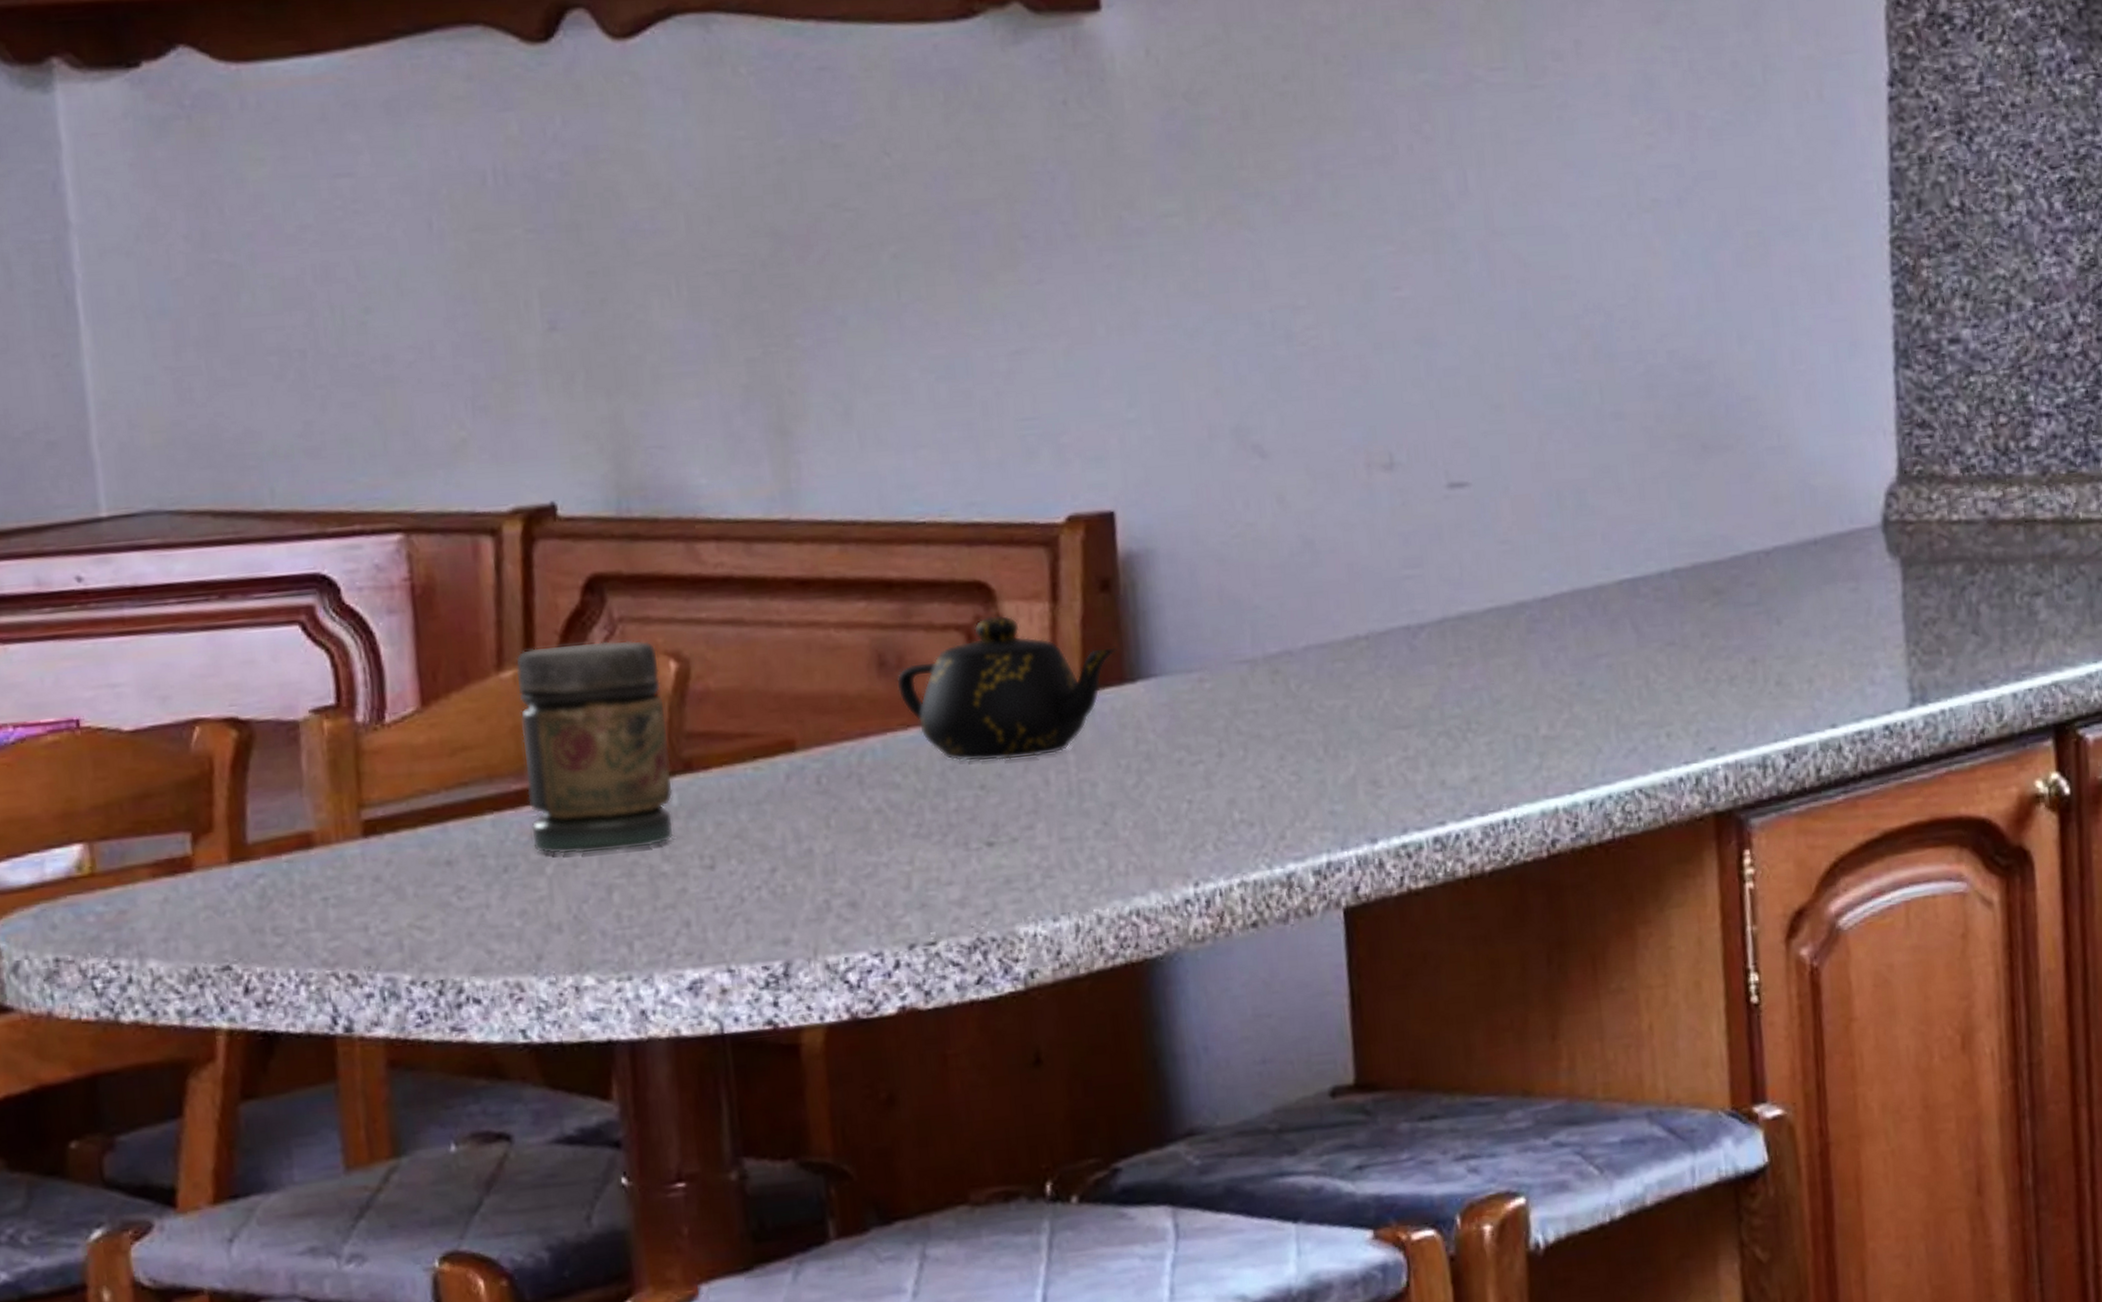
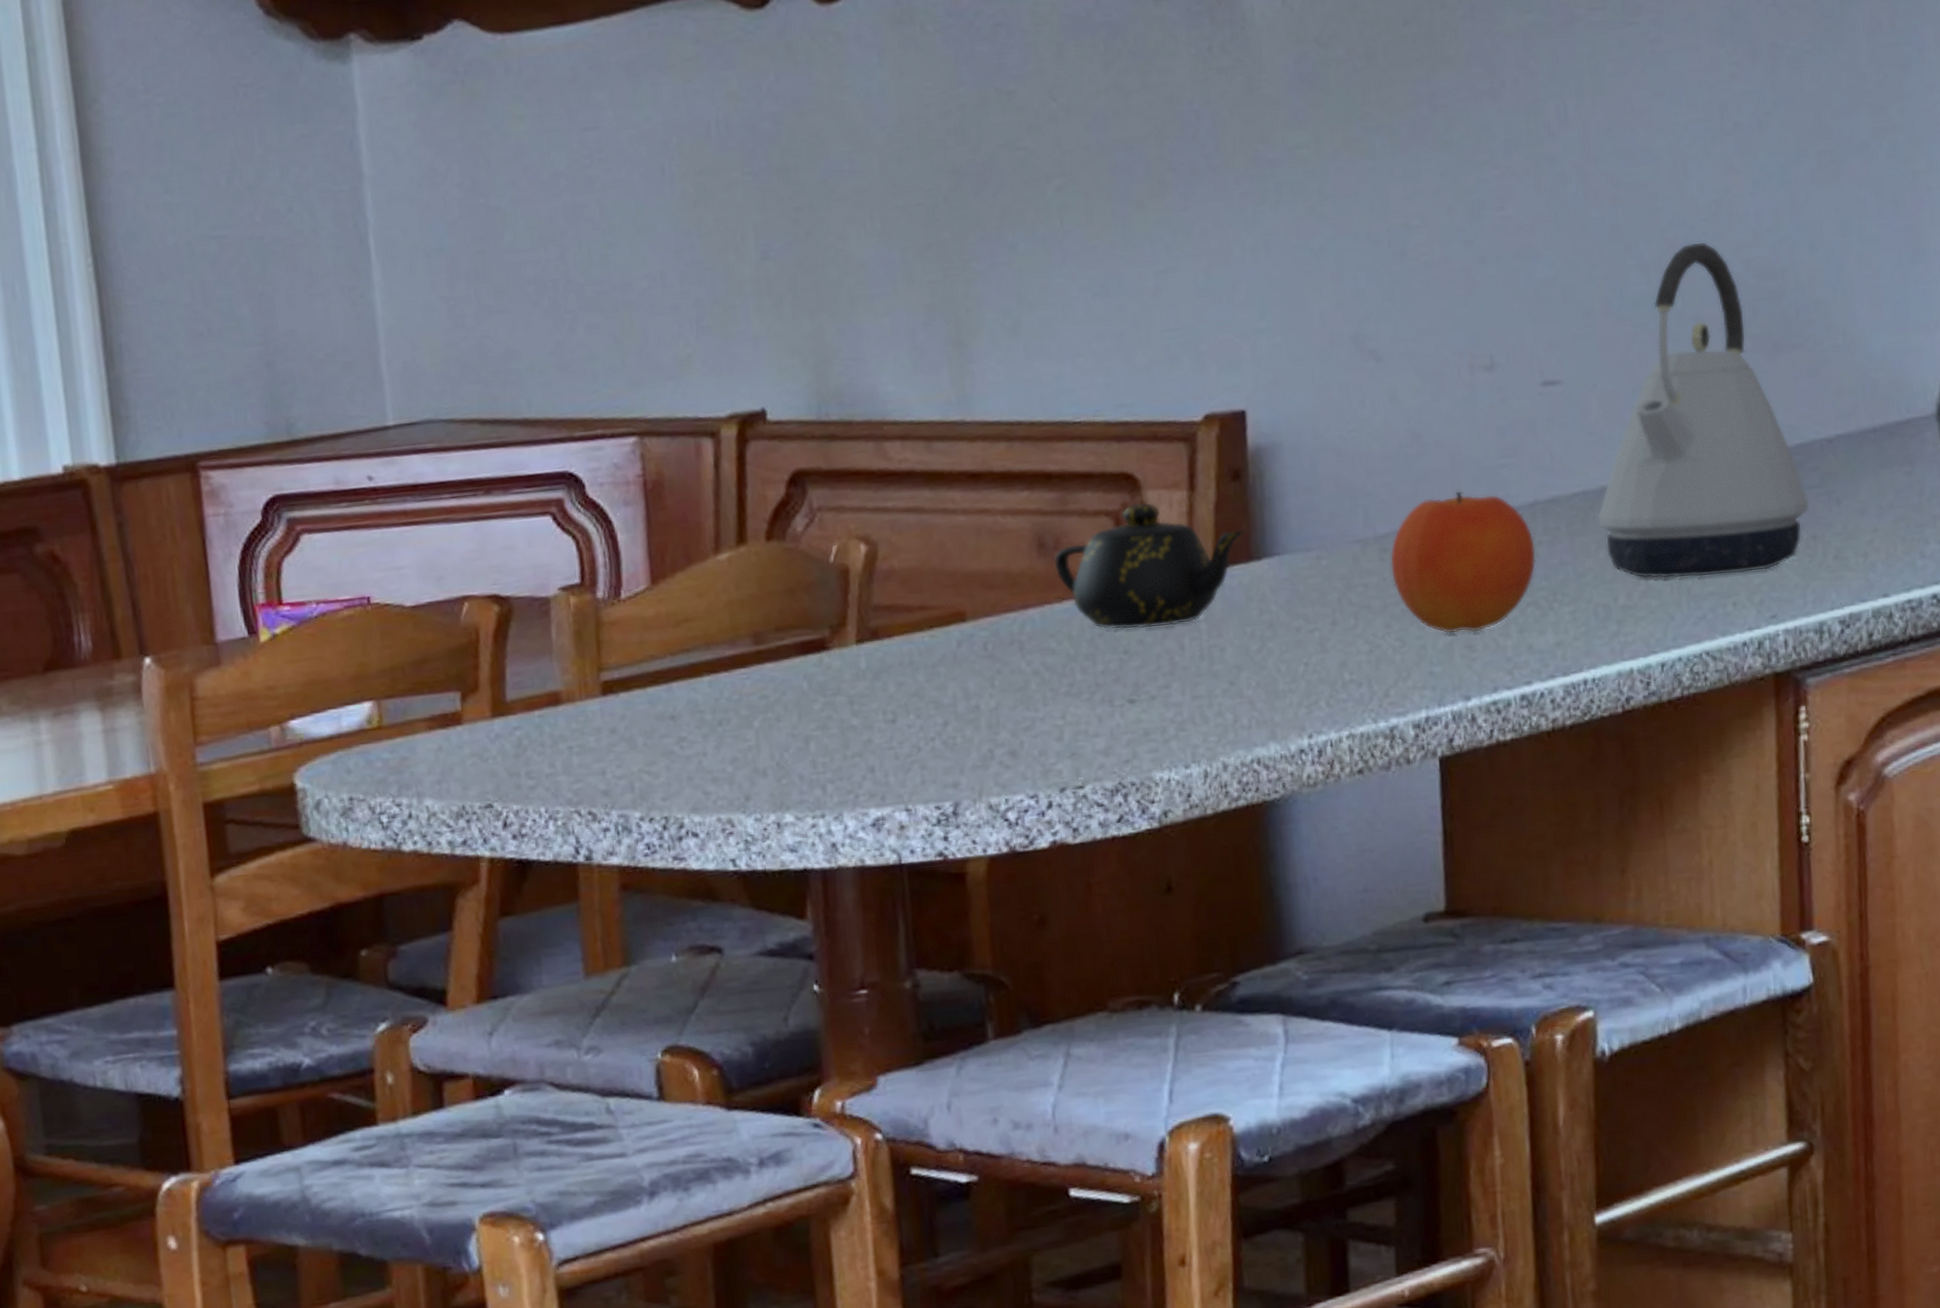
jar: present [515,640,674,855] -> none [730,526,862,711]
fruit: none [1281,605,1448,768] -> present [1389,491,1537,634]
kettle: none [1513,331,1748,706] -> present [1597,242,1810,579]

